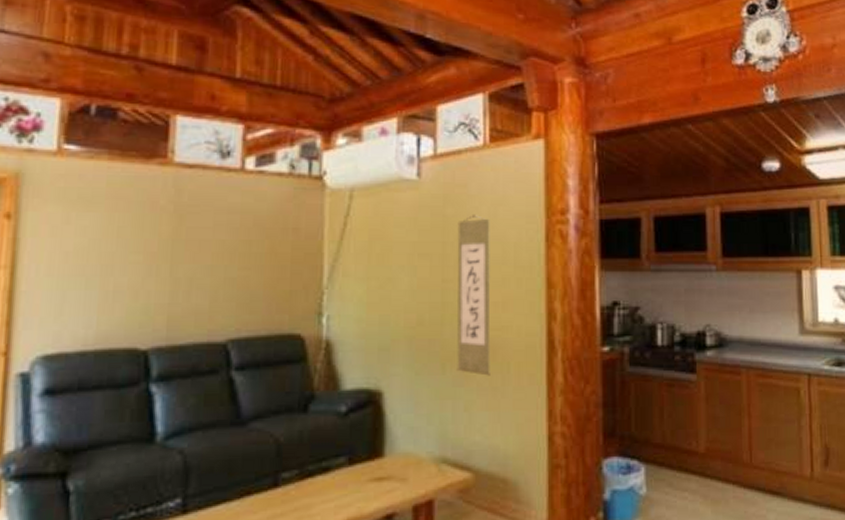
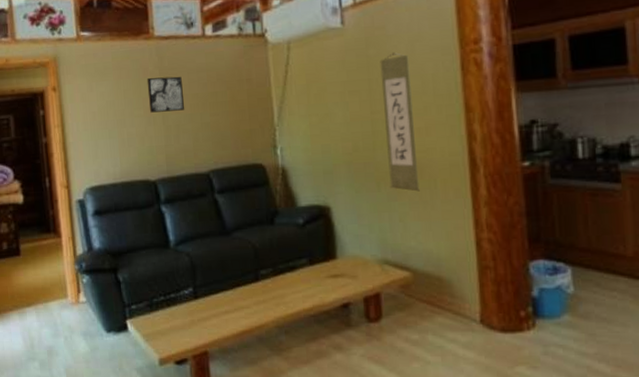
wall art: none [153,213,205,260] -> present [146,76,185,113]

